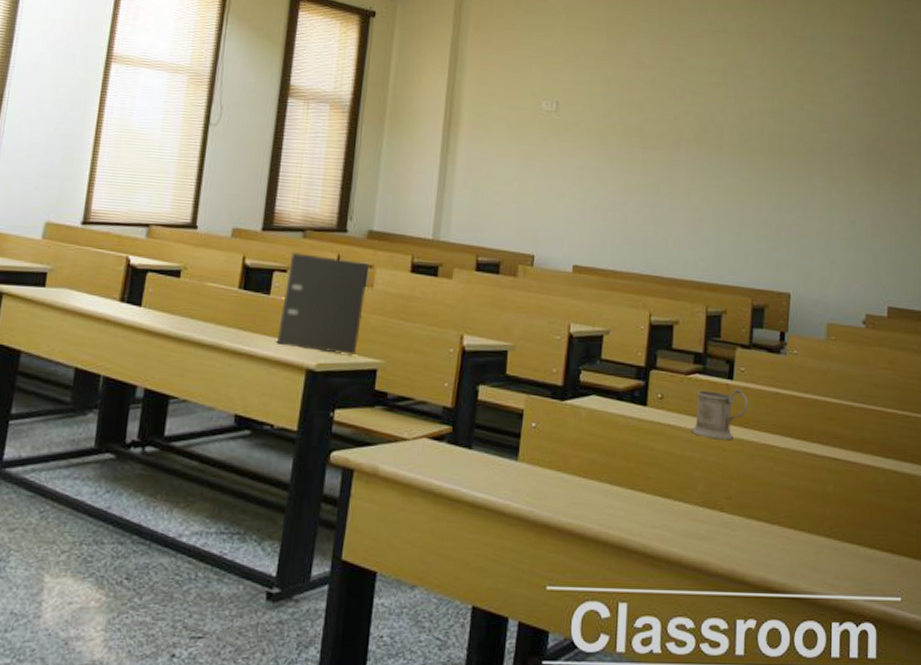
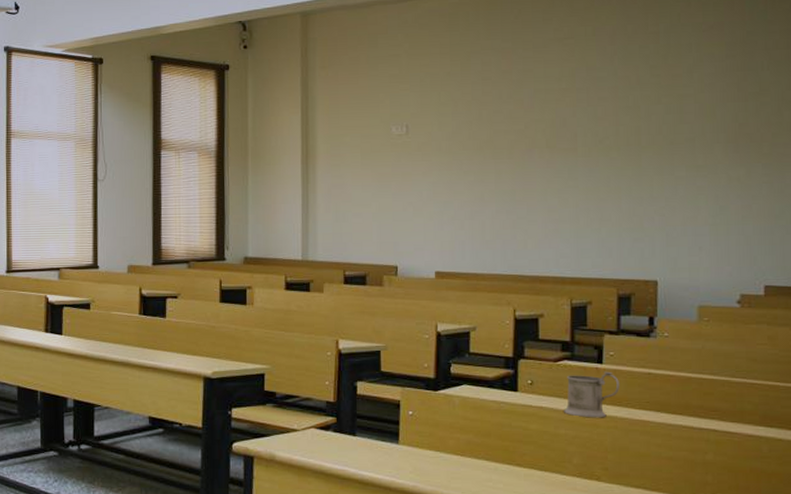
binder: present [277,251,369,356] -> none [176,280,249,364]

